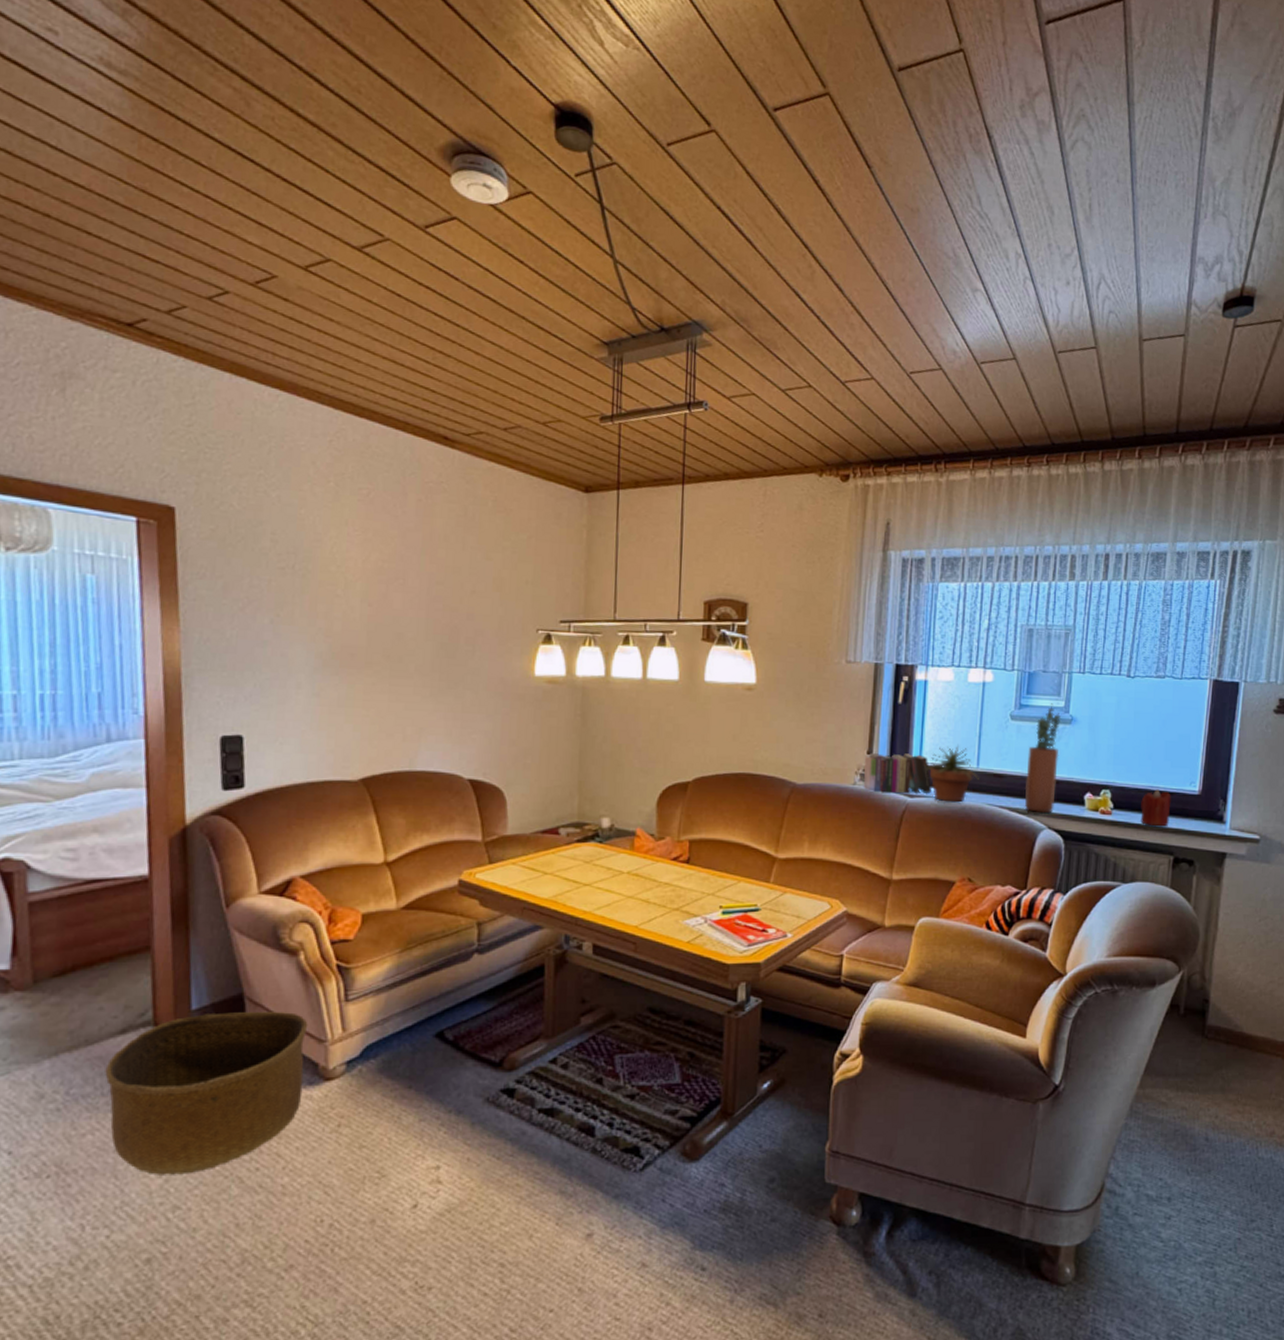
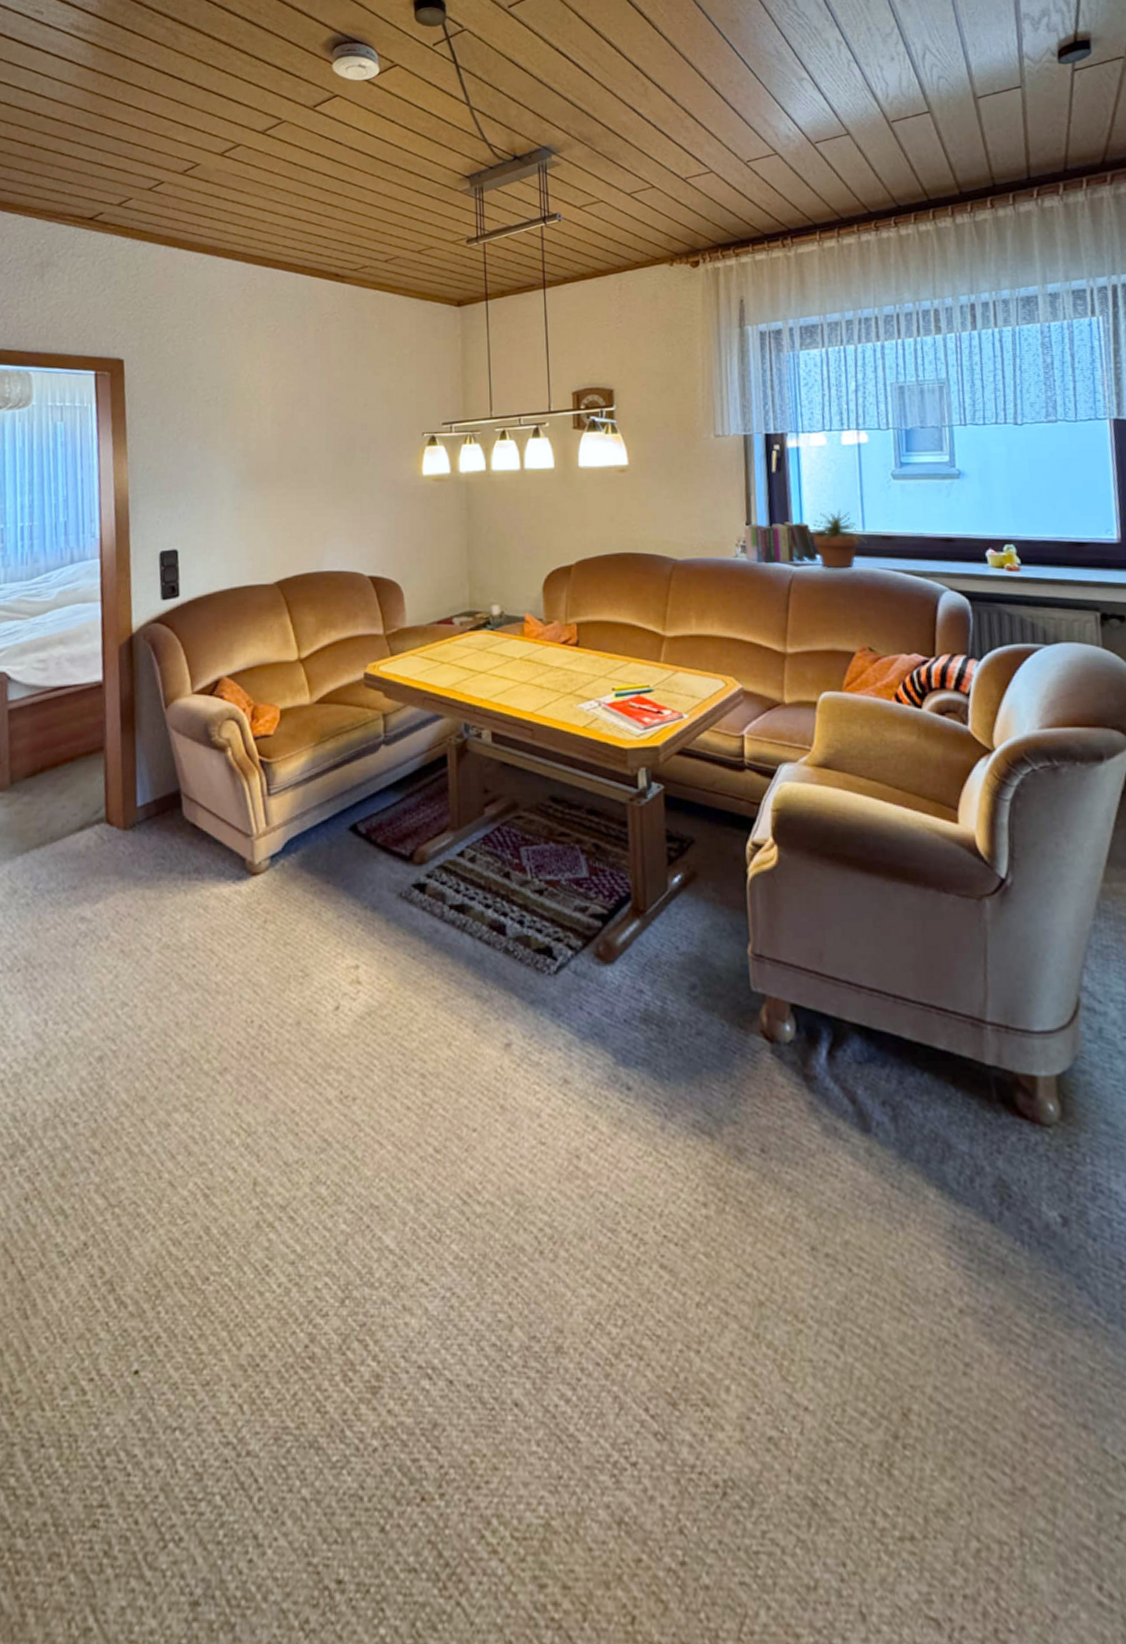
basket: present [105,1011,308,1175] -> none [66,806,236,971]
vase: present [1024,703,1061,813] -> none [916,459,954,574]
candle: present [1140,789,1171,827] -> none [1051,540,1089,581]

